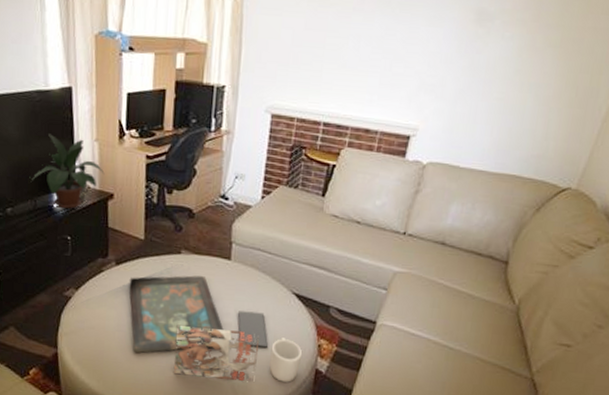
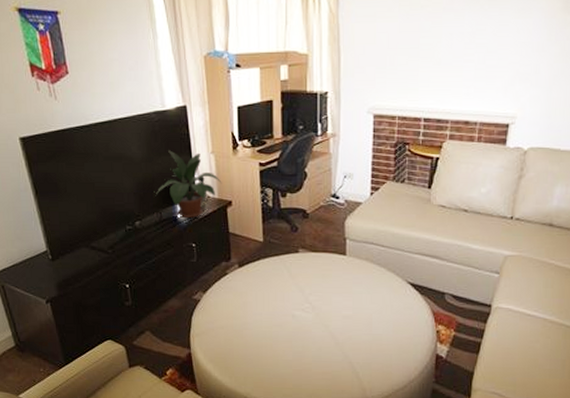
decorative tray: present [129,275,226,353] -> none [252,272,347,349]
book: present [173,326,260,381] -> none [299,321,380,370]
tablet: present [238,311,268,348] -> none [357,303,388,336]
mug: present [269,337,303,383] -> none [391,326,422,369]

